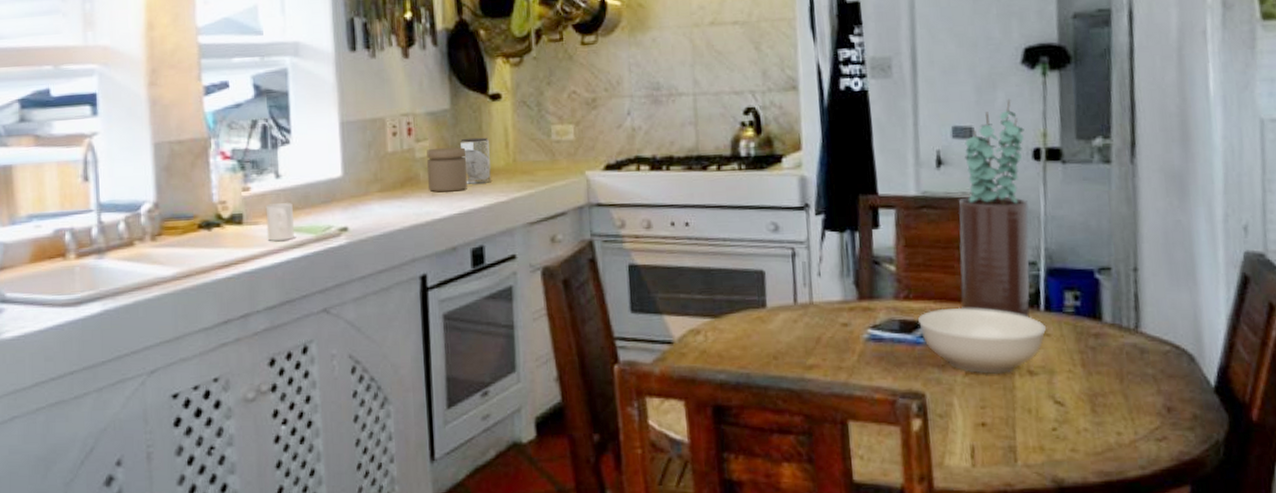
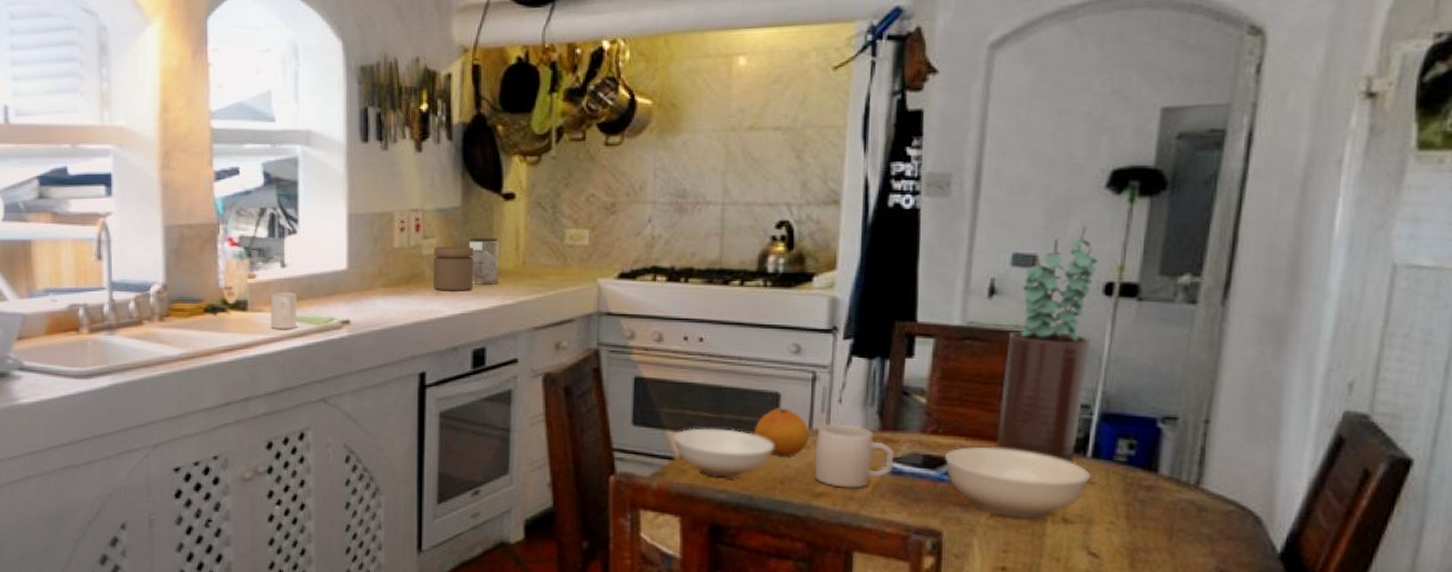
bowl: none [670,309,764,358] -> present [673,428,774,478]
fruit: none [745,284,795,332] -> present [755,407,809,457]
mug: none [801,296,874,359] -> present [814,423,895,488]

